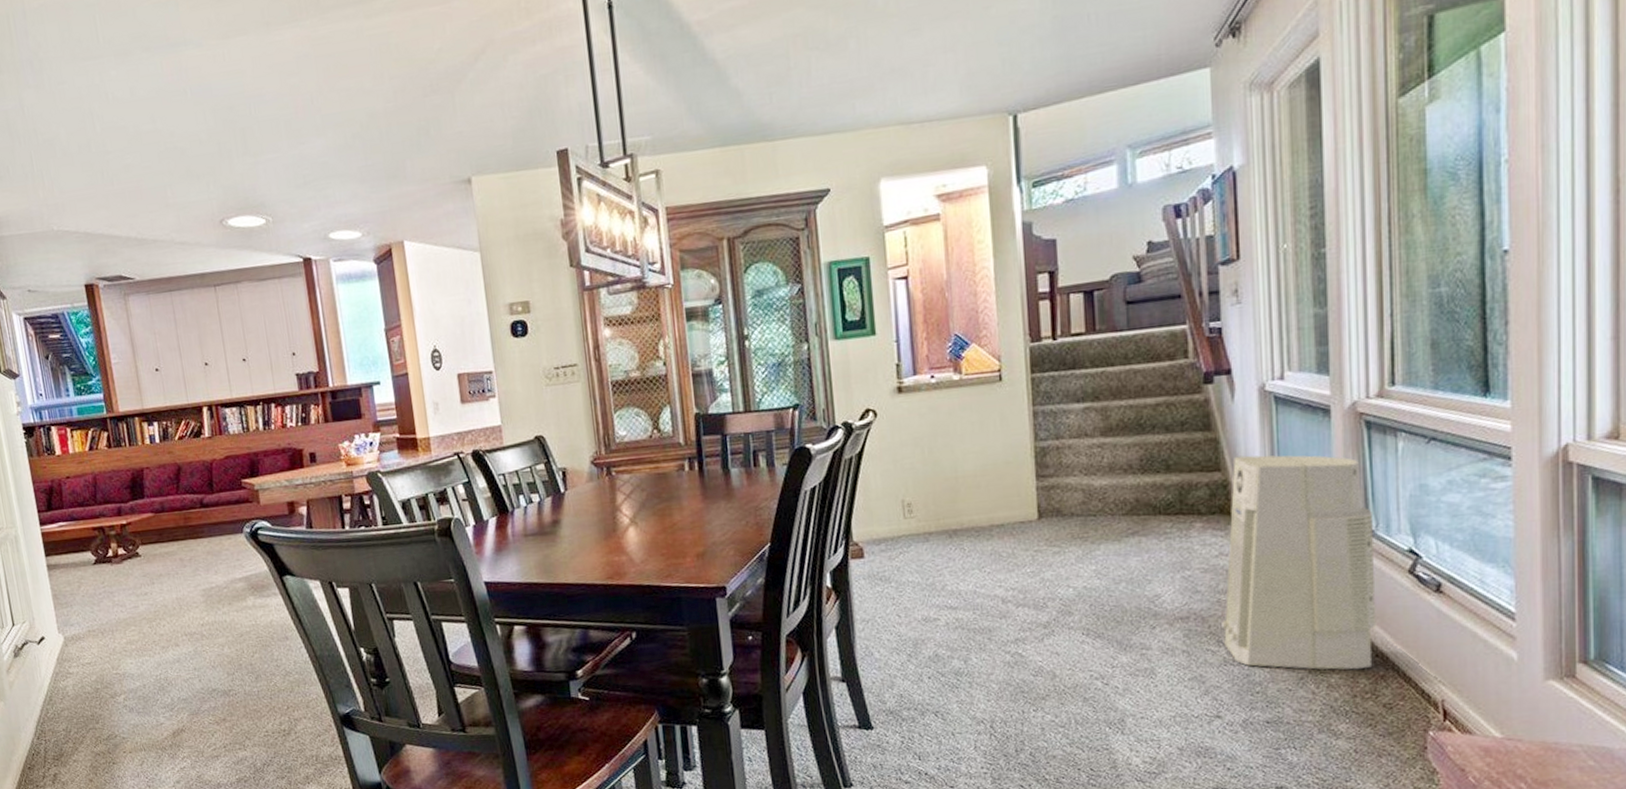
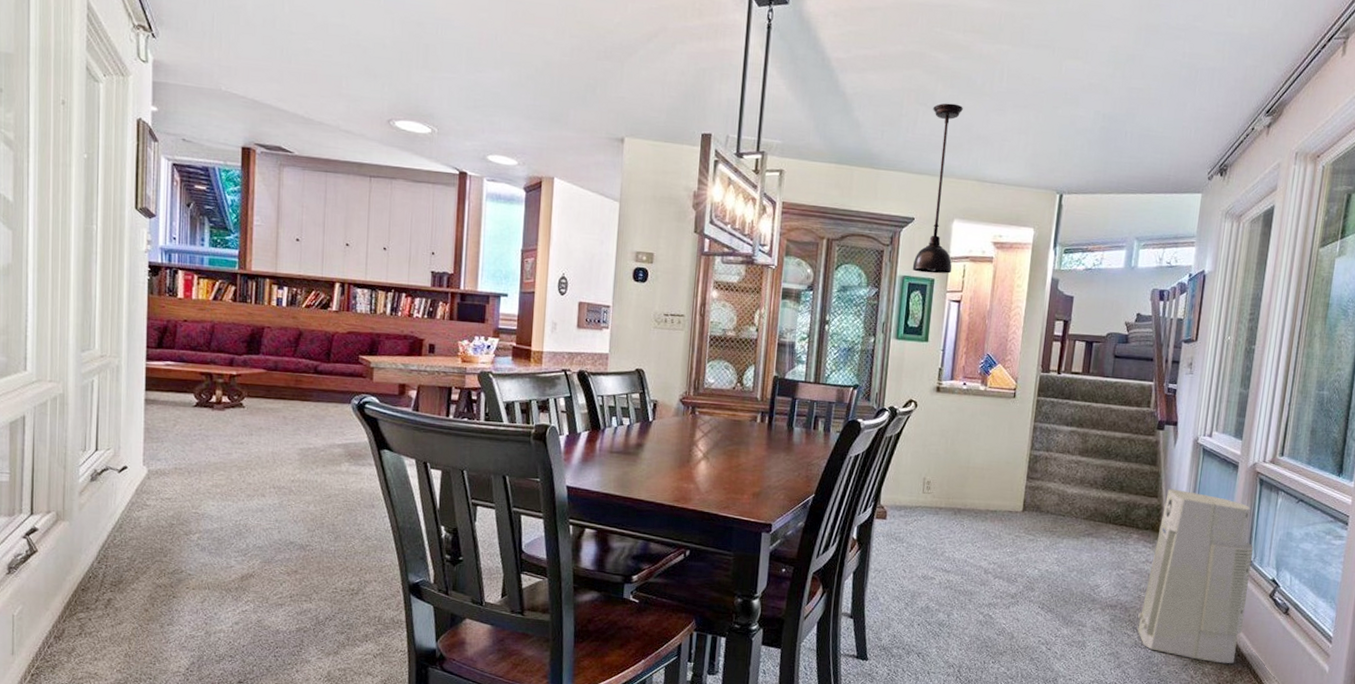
light fixture: none [828,36,890,254] -> present [912,103,963,274]

